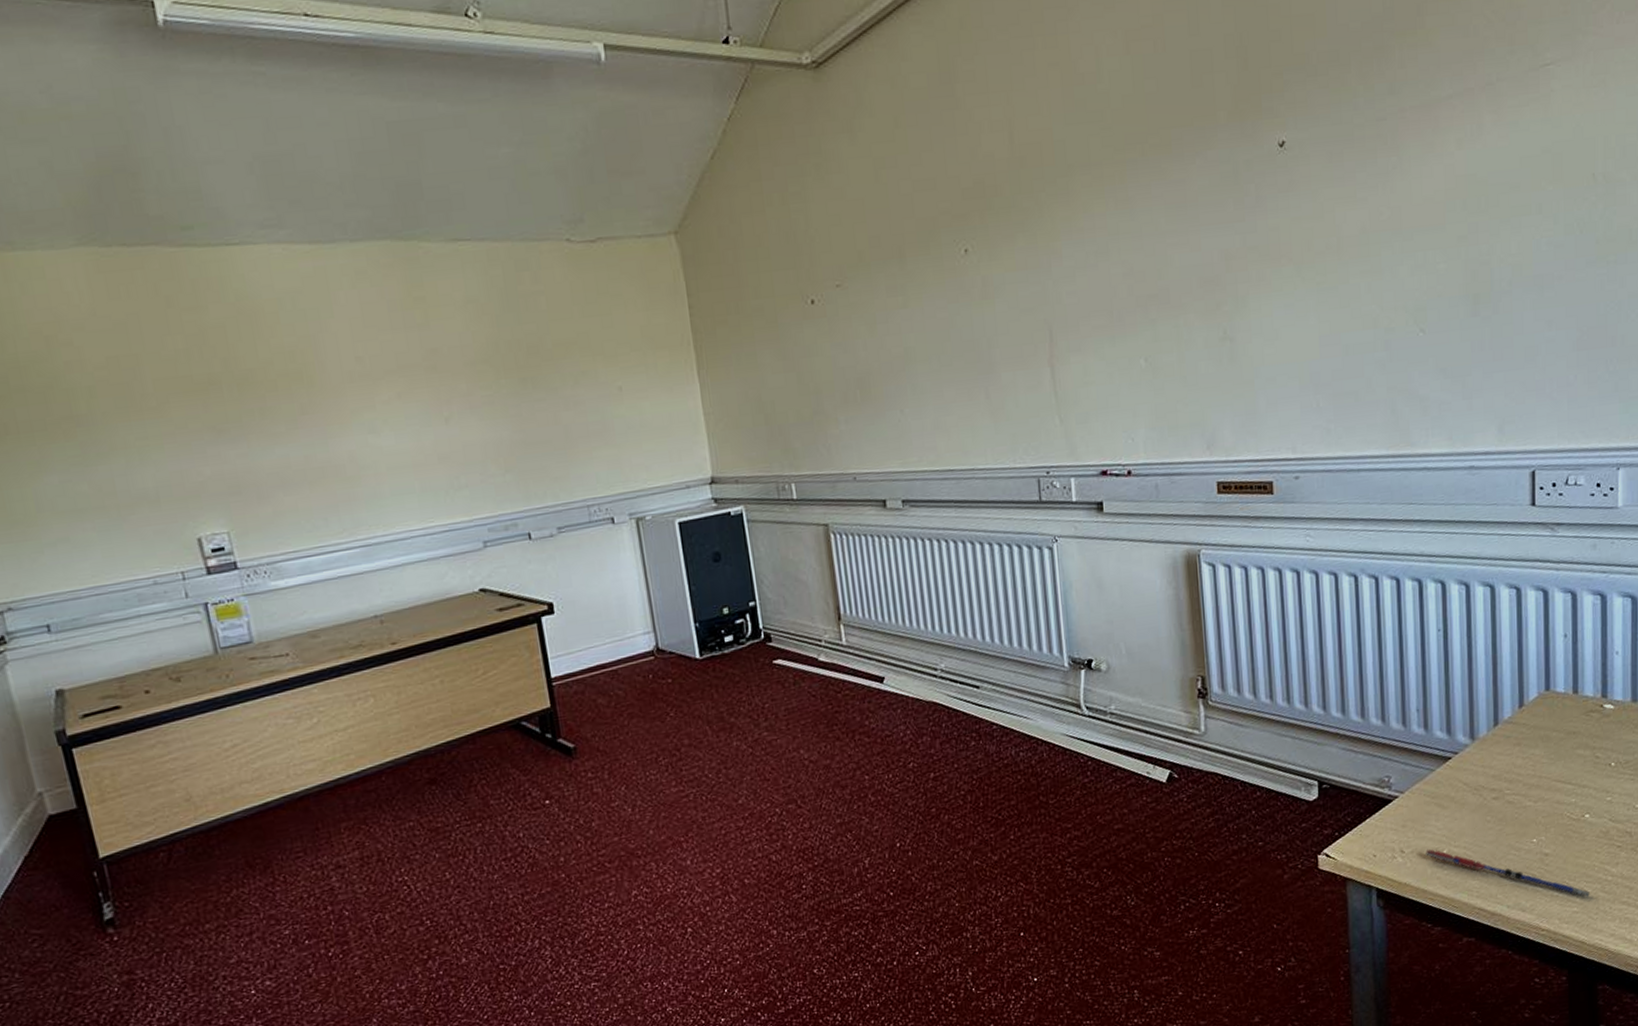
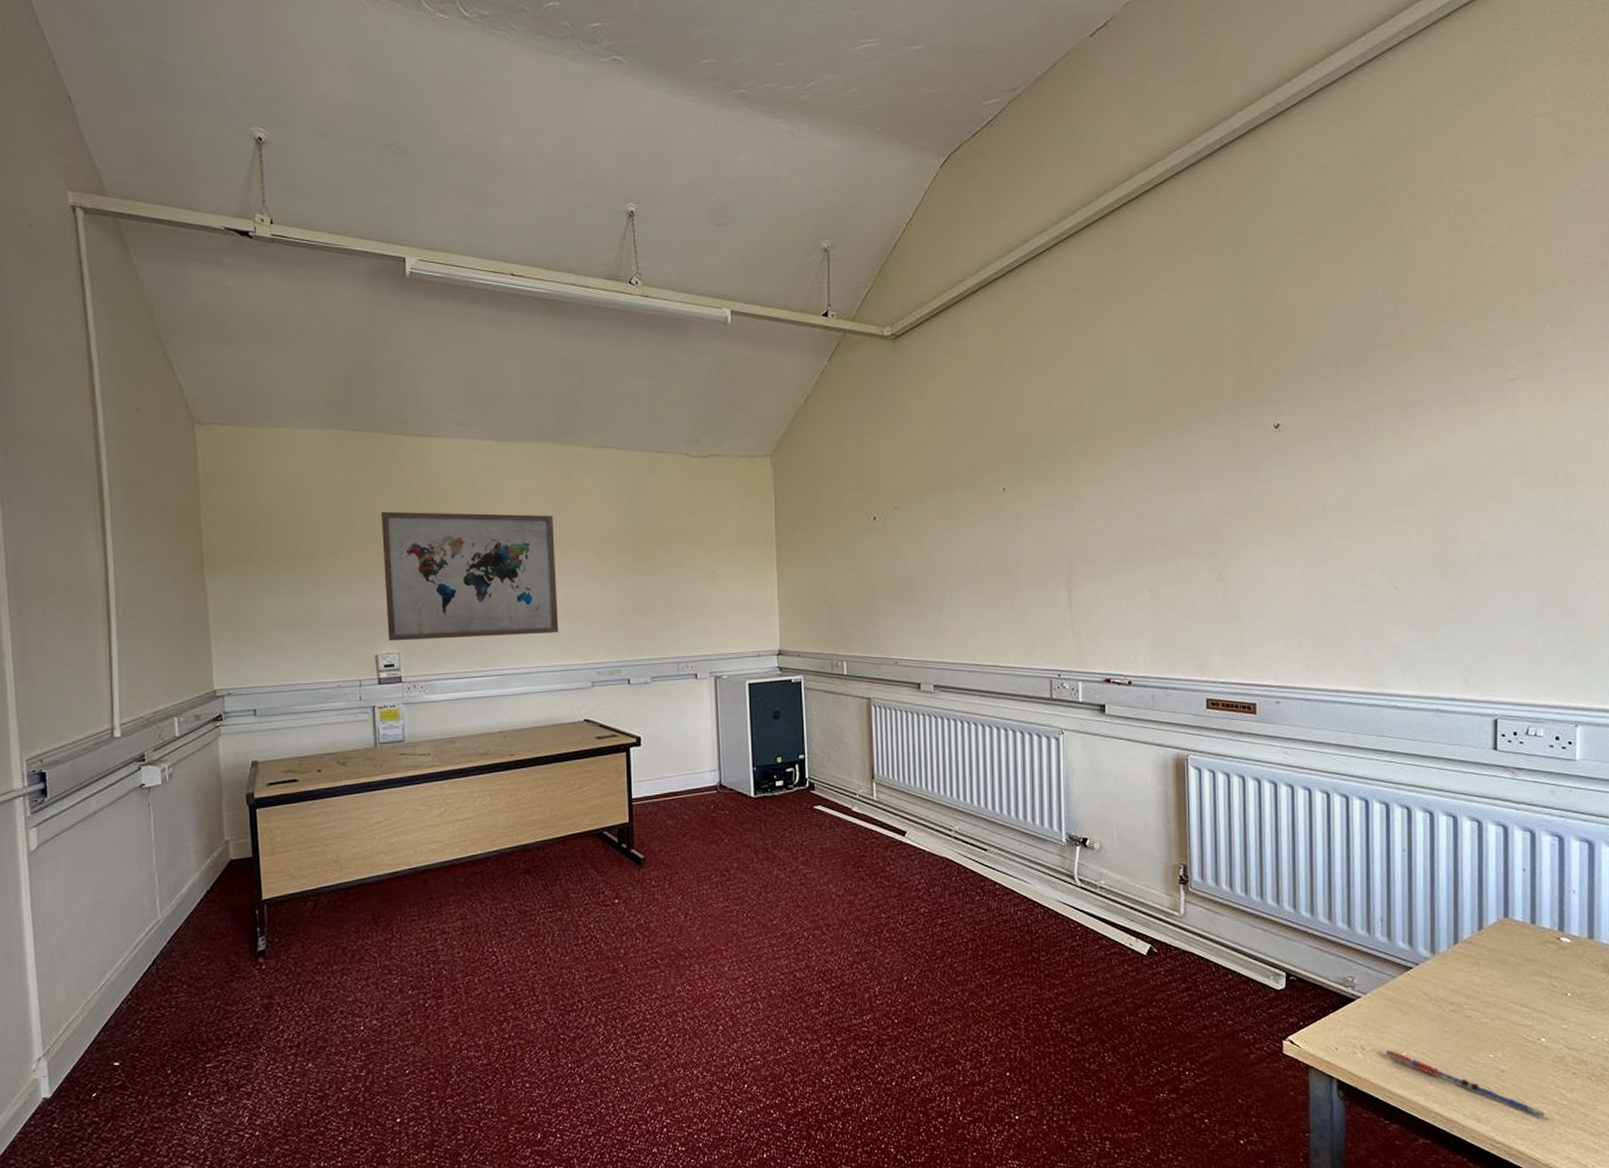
wall art: none [175,335,433,519] -> present [380,511,559,641]

